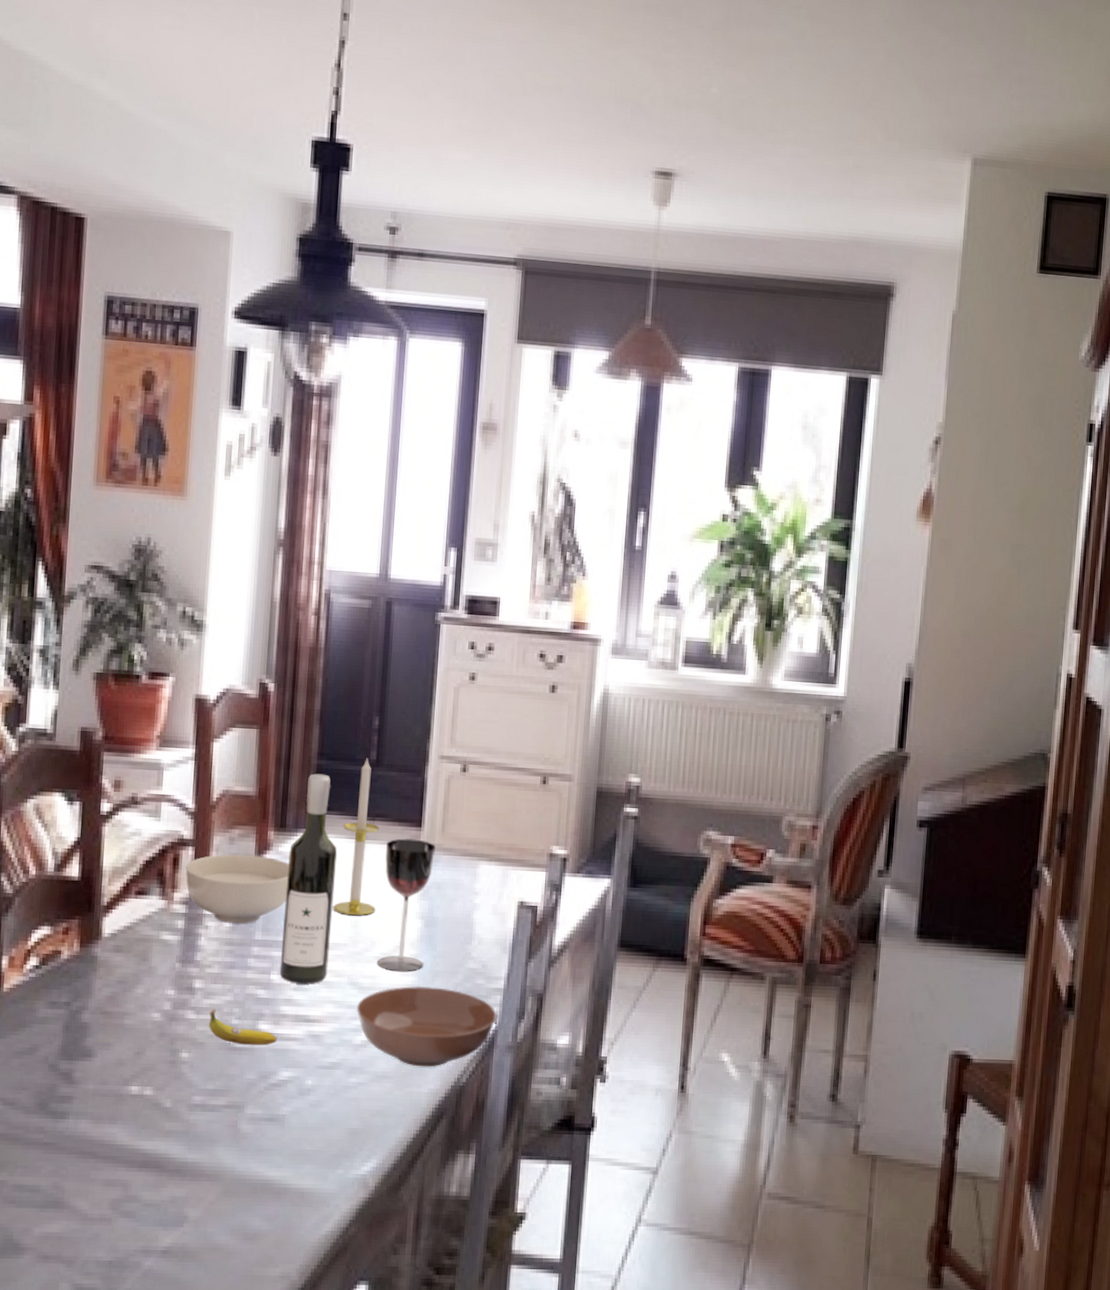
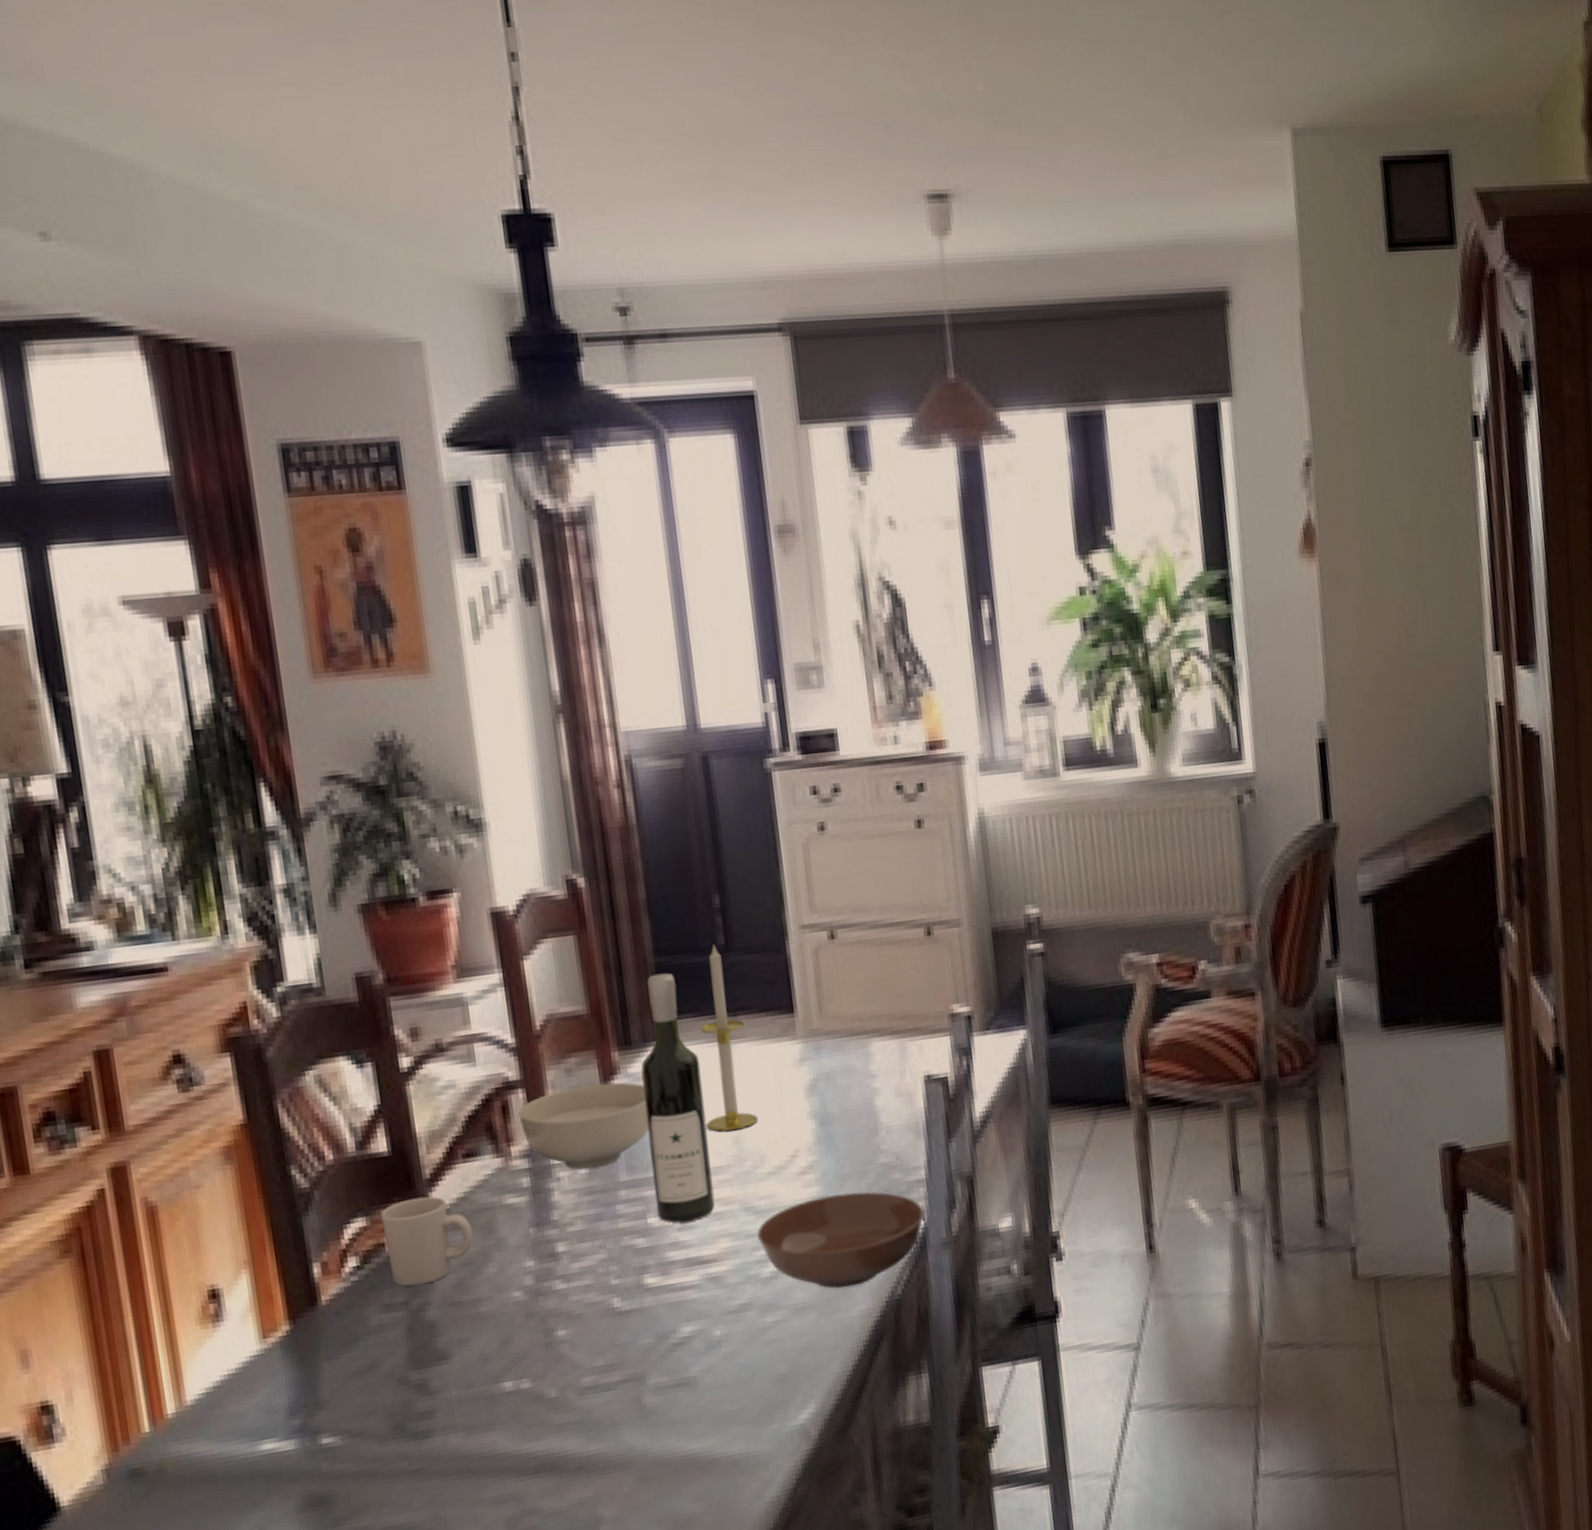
mug: none [61,919,132,992] -> present [380,1196,474,1287]
fruit: present [209,1009,277,1046] -> none [581,1271,670,1308]
wineglass: present [378,838,435,971] -> none [756,1027,828,1185]

